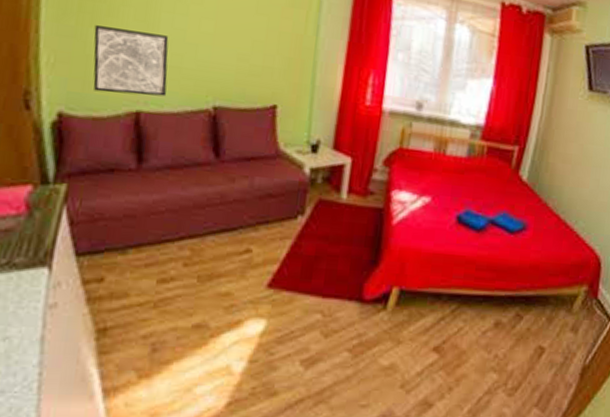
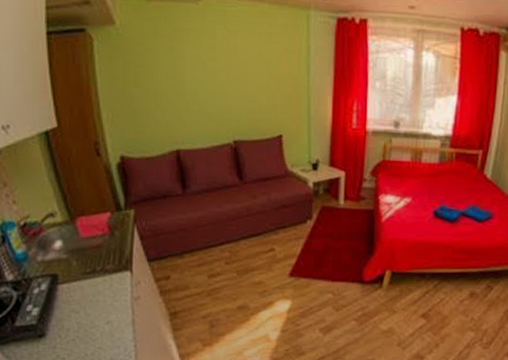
wall art: present [93,25,169,97] -> none [137,86,198,138]

